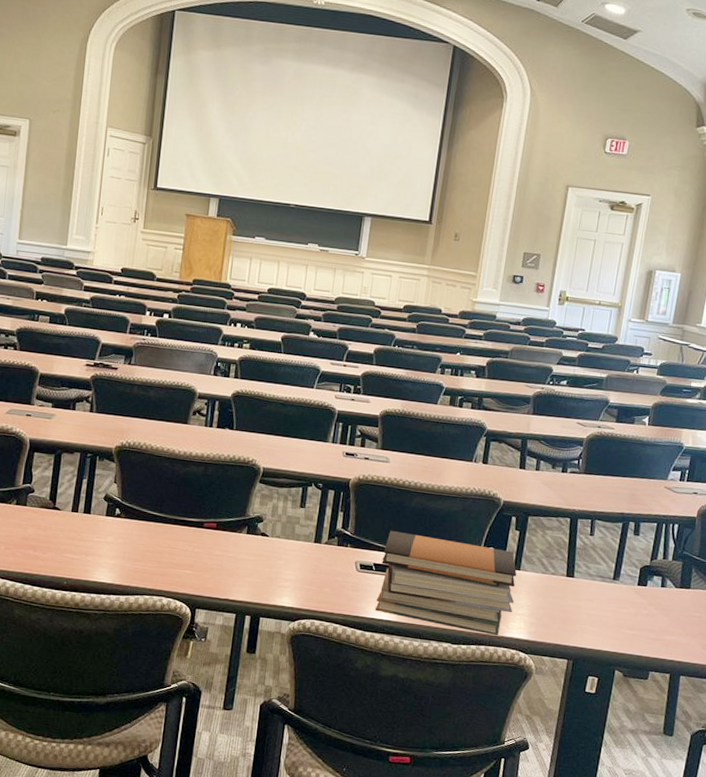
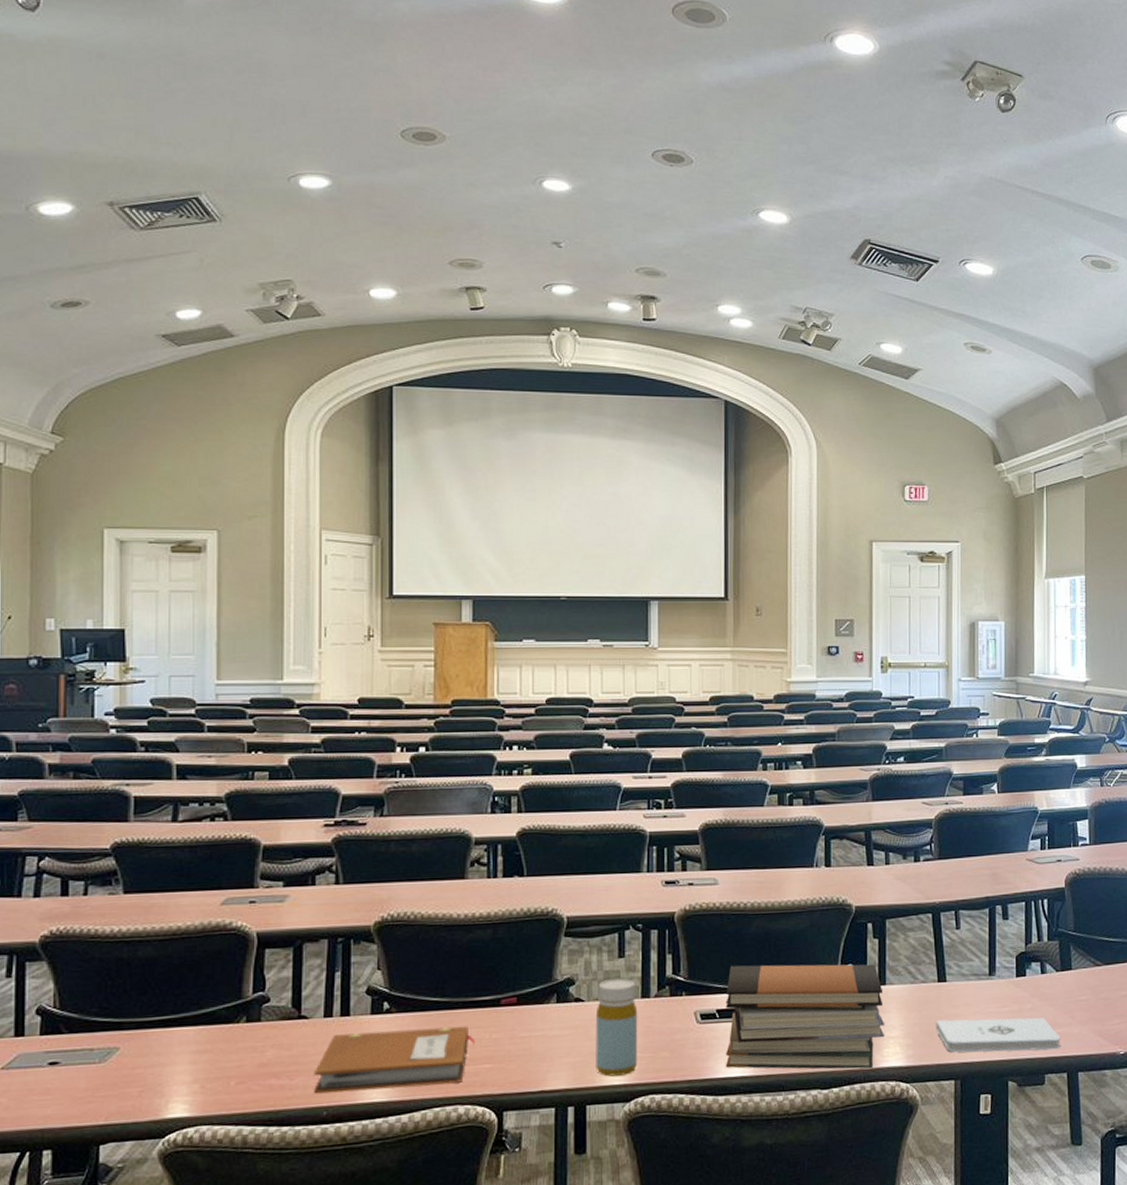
notebook: none [59,526,182,581] -> present [314,1025,476,1094]
bottle: none [271,523,311,600] -> present [595,978,638,1077]
notepad: none [558,608,669,653] -> present [936,1017,1061,1053]

